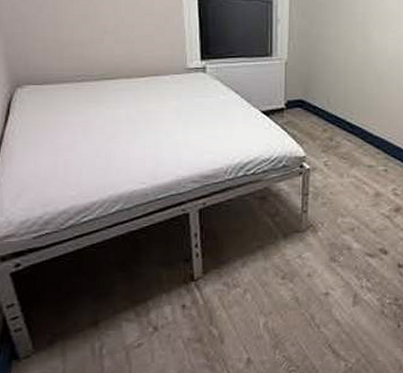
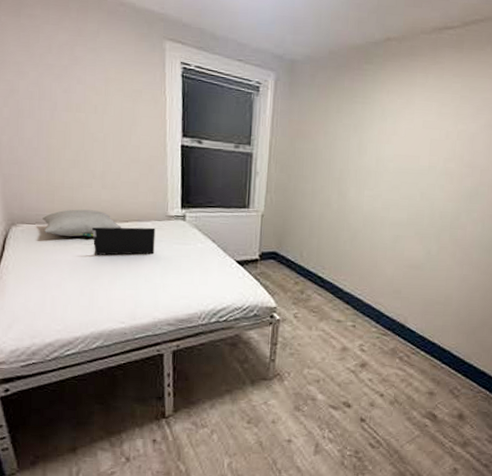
pillow: none [51,66,137,95] -> present [43,209,121,237]
laptop computer: none [106,81,175,114] -> present [92,227,156,256]

